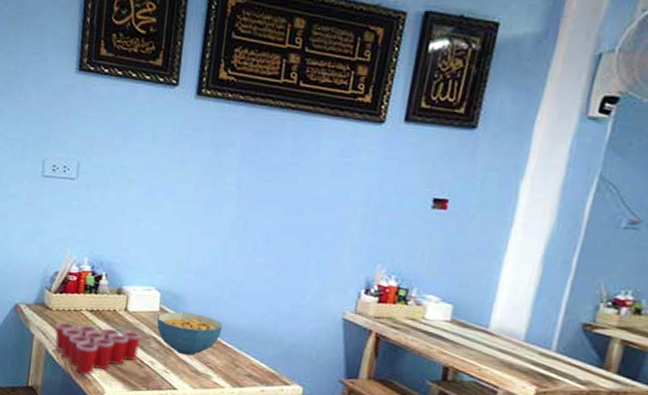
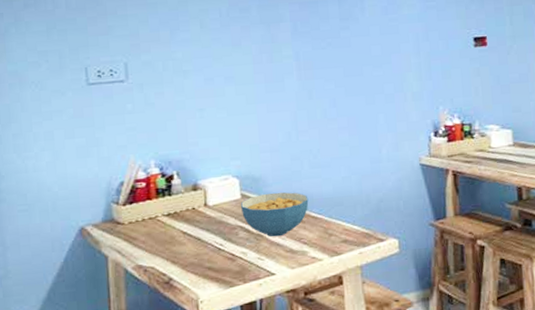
cup: present [55,322,141,375] -> none [131,225,227,285]

